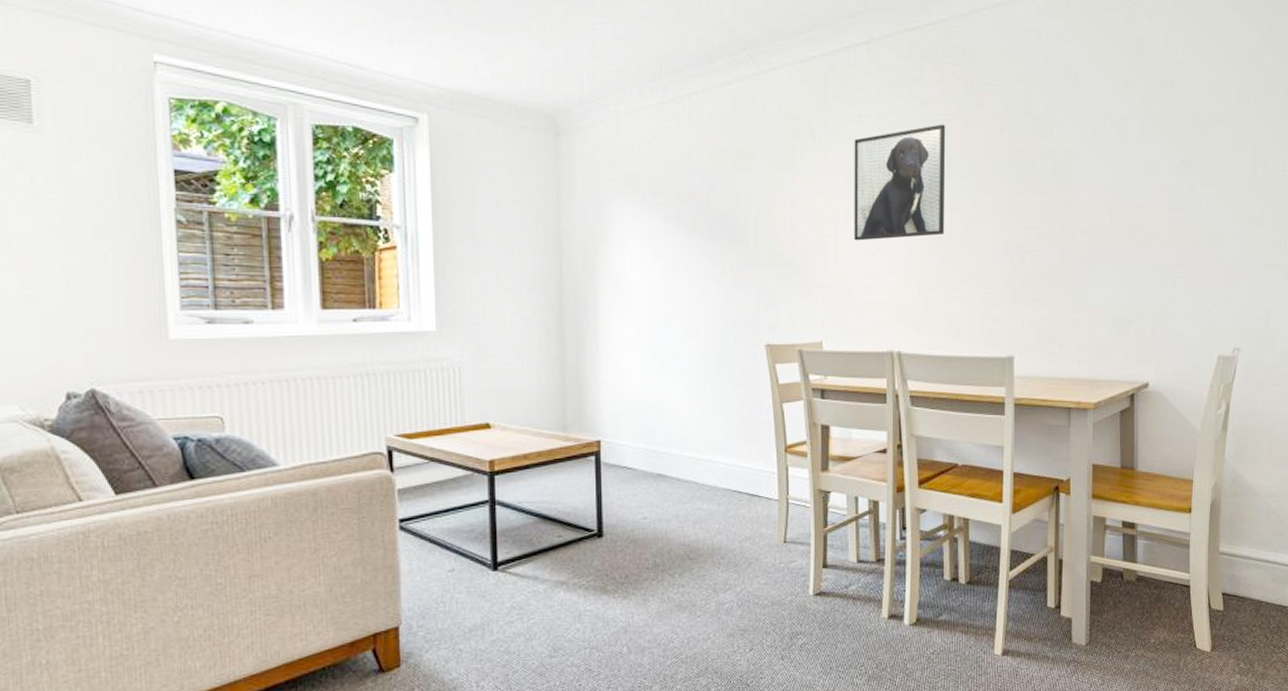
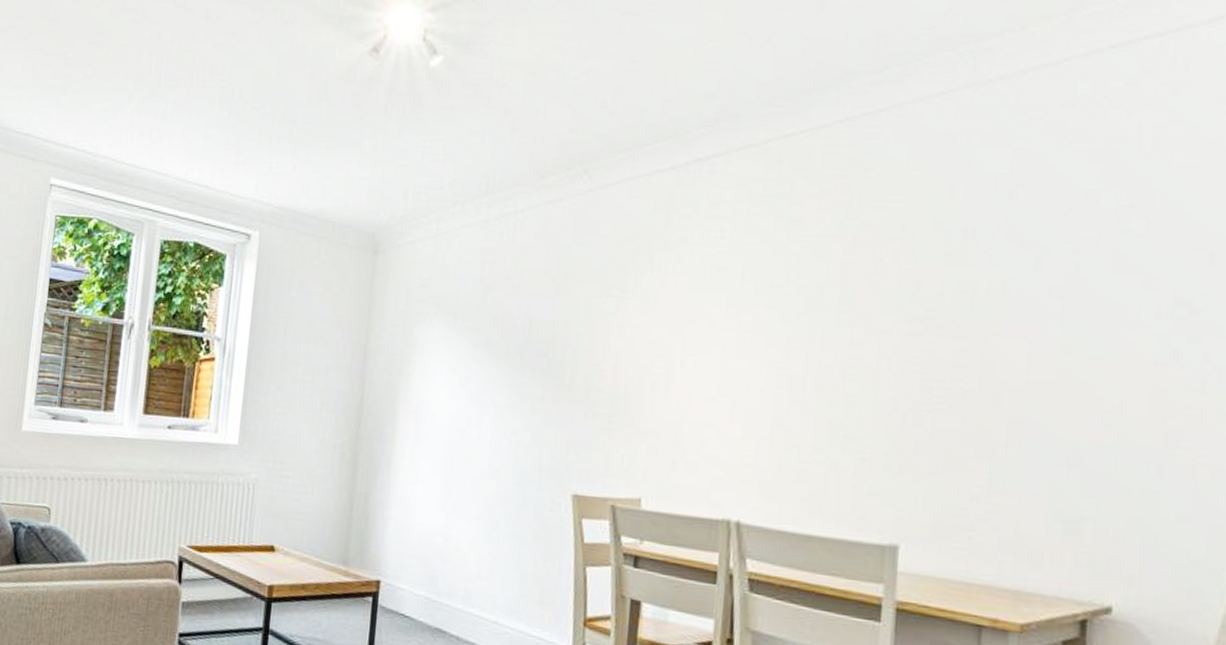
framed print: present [854,124,946,241] -> none [690,247,819,383]

